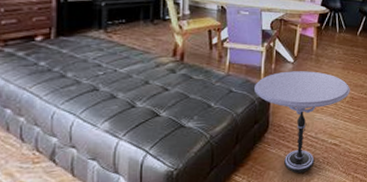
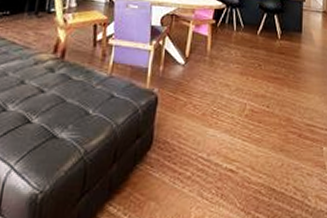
side table: present [254,71,350,174] -> none [139,74,250,208]

